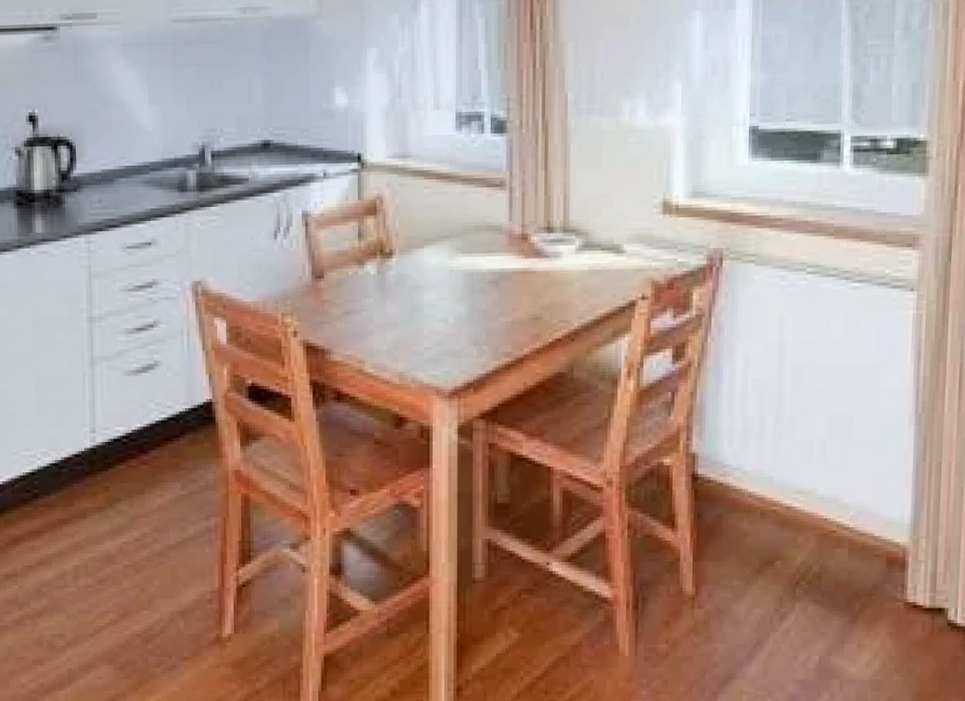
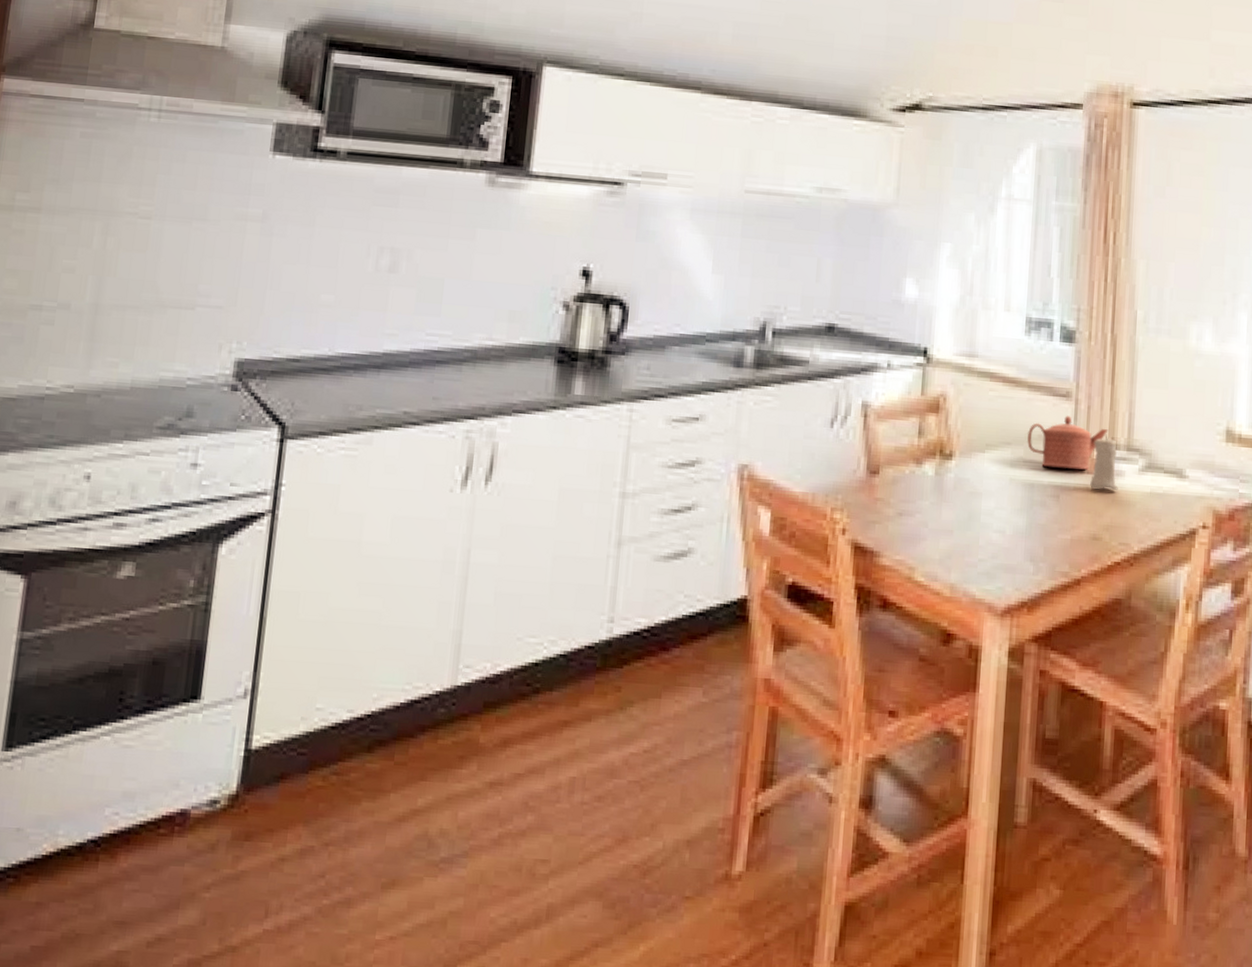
teapot: none [463,204,544,255] -> present [1027,415,1109,470]
candle: none [528,218,556,273] -> present [1090,434,1118,490]

